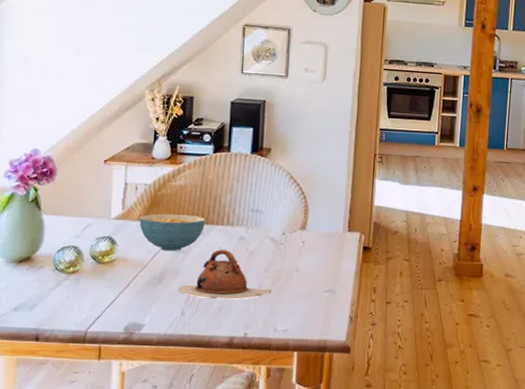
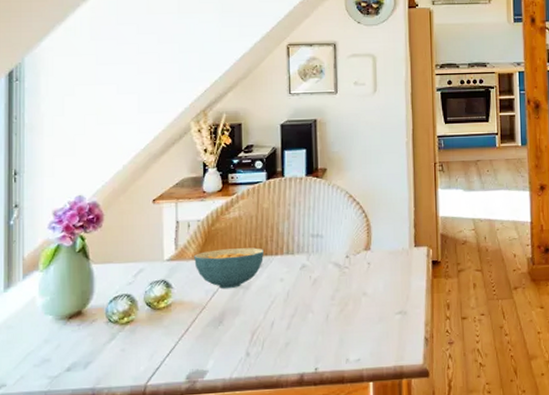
teapot: present [178,249,271,300] -> none [240,280,340,335]

